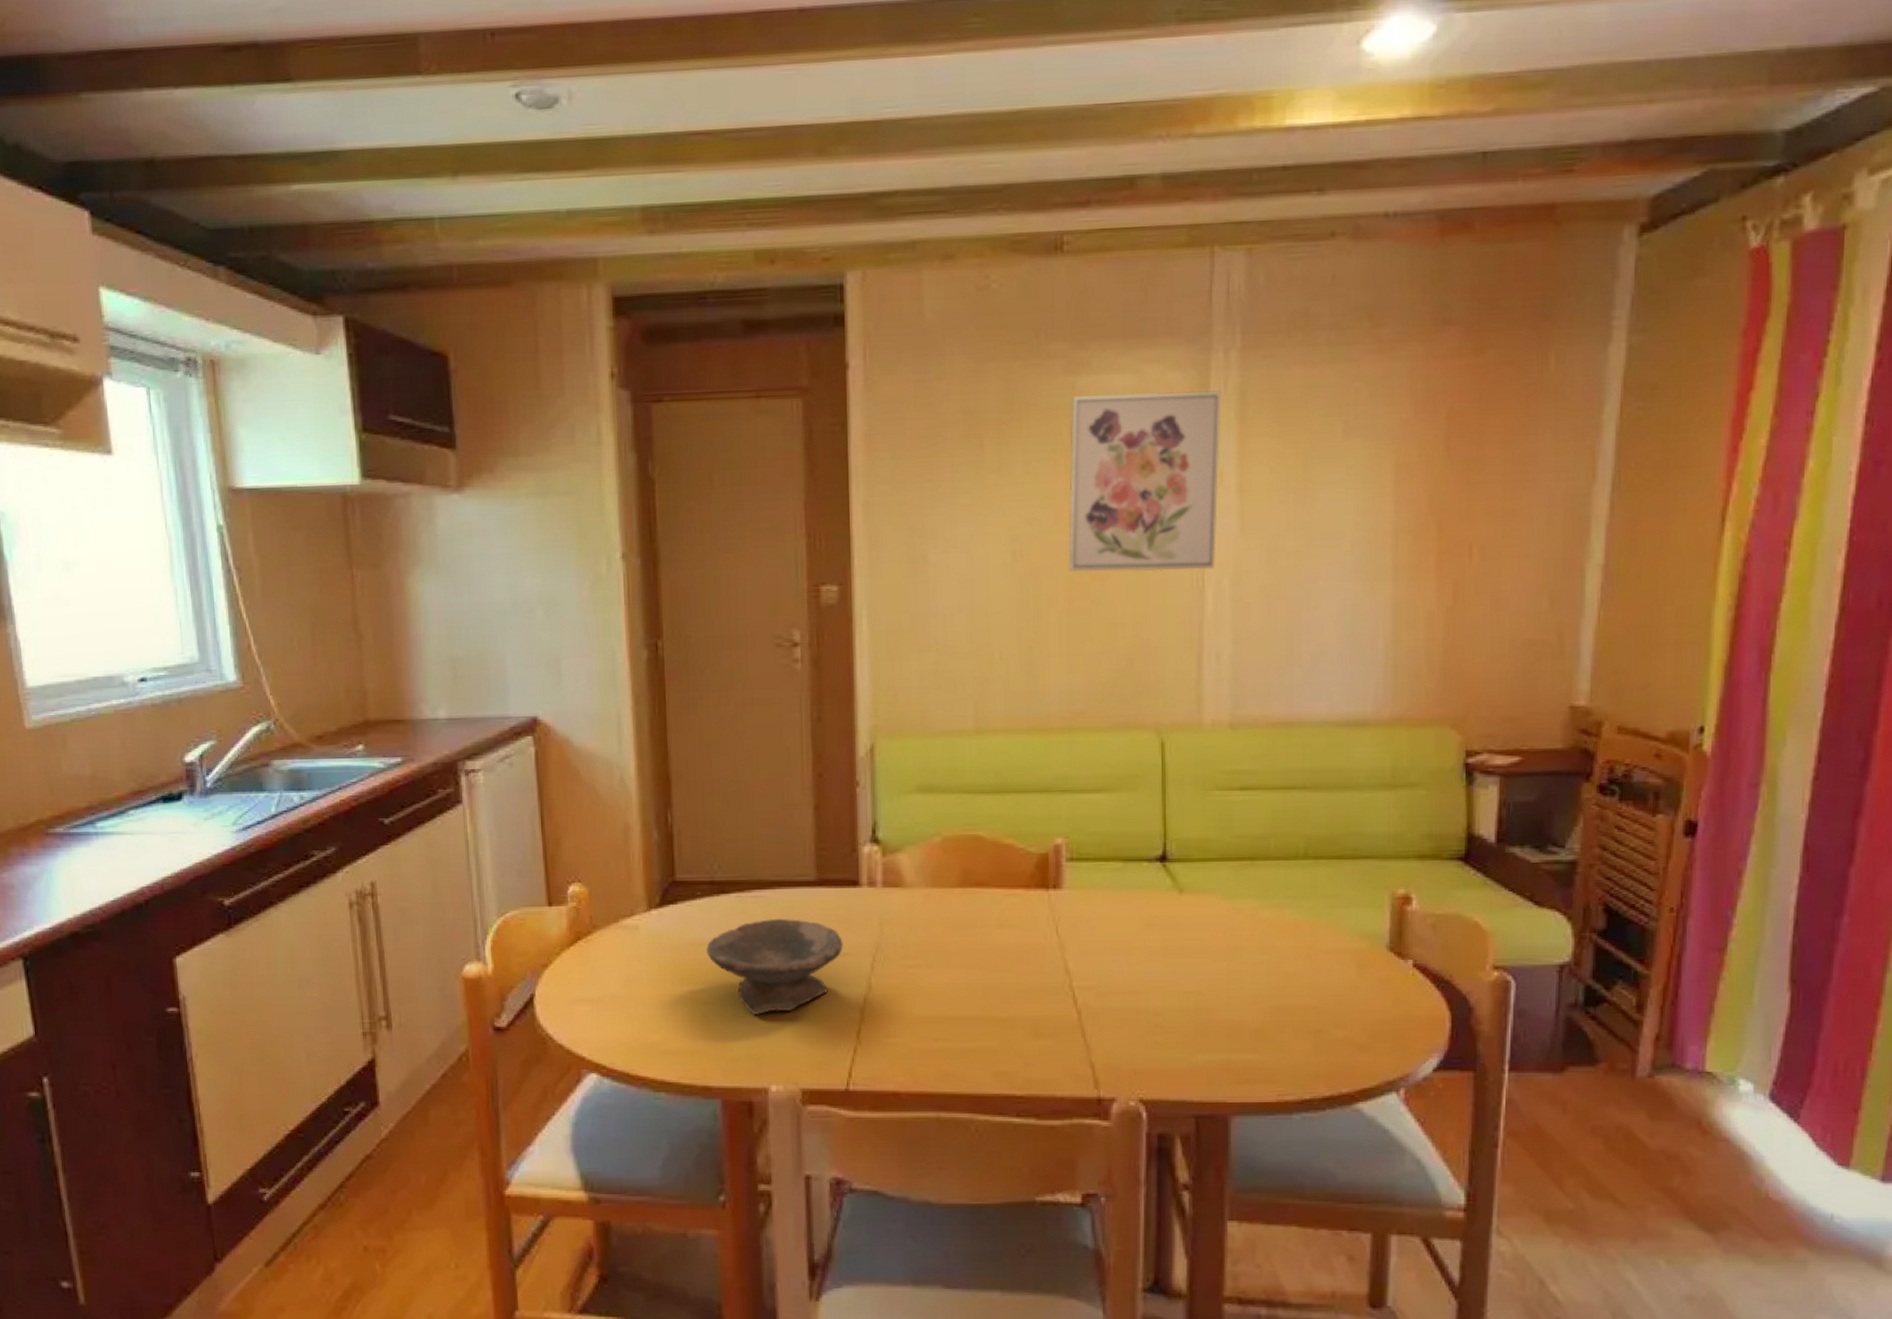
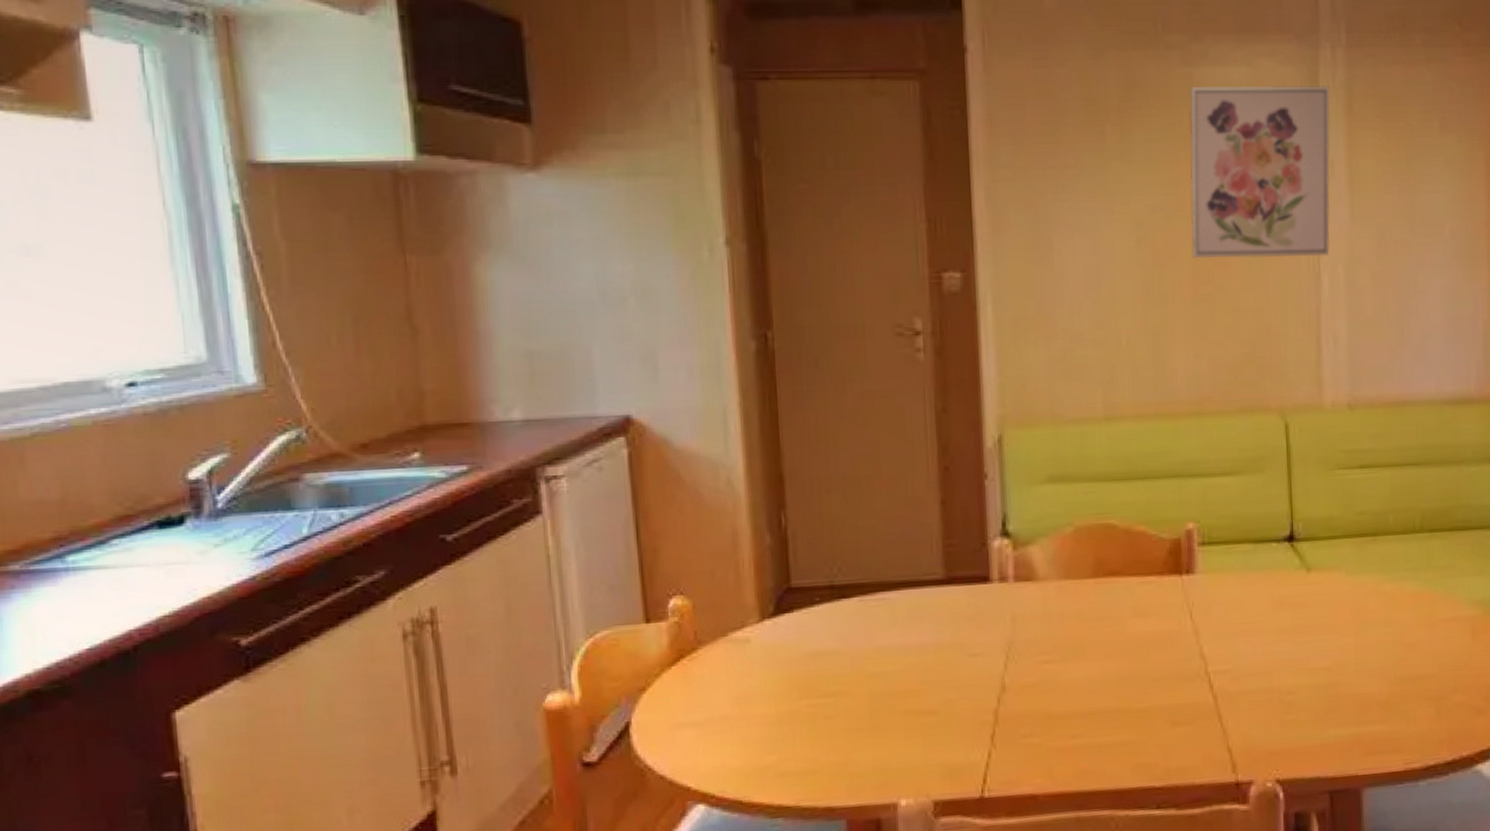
bowl: present [706,918,843,1016] -> none [827,620,974,726]

